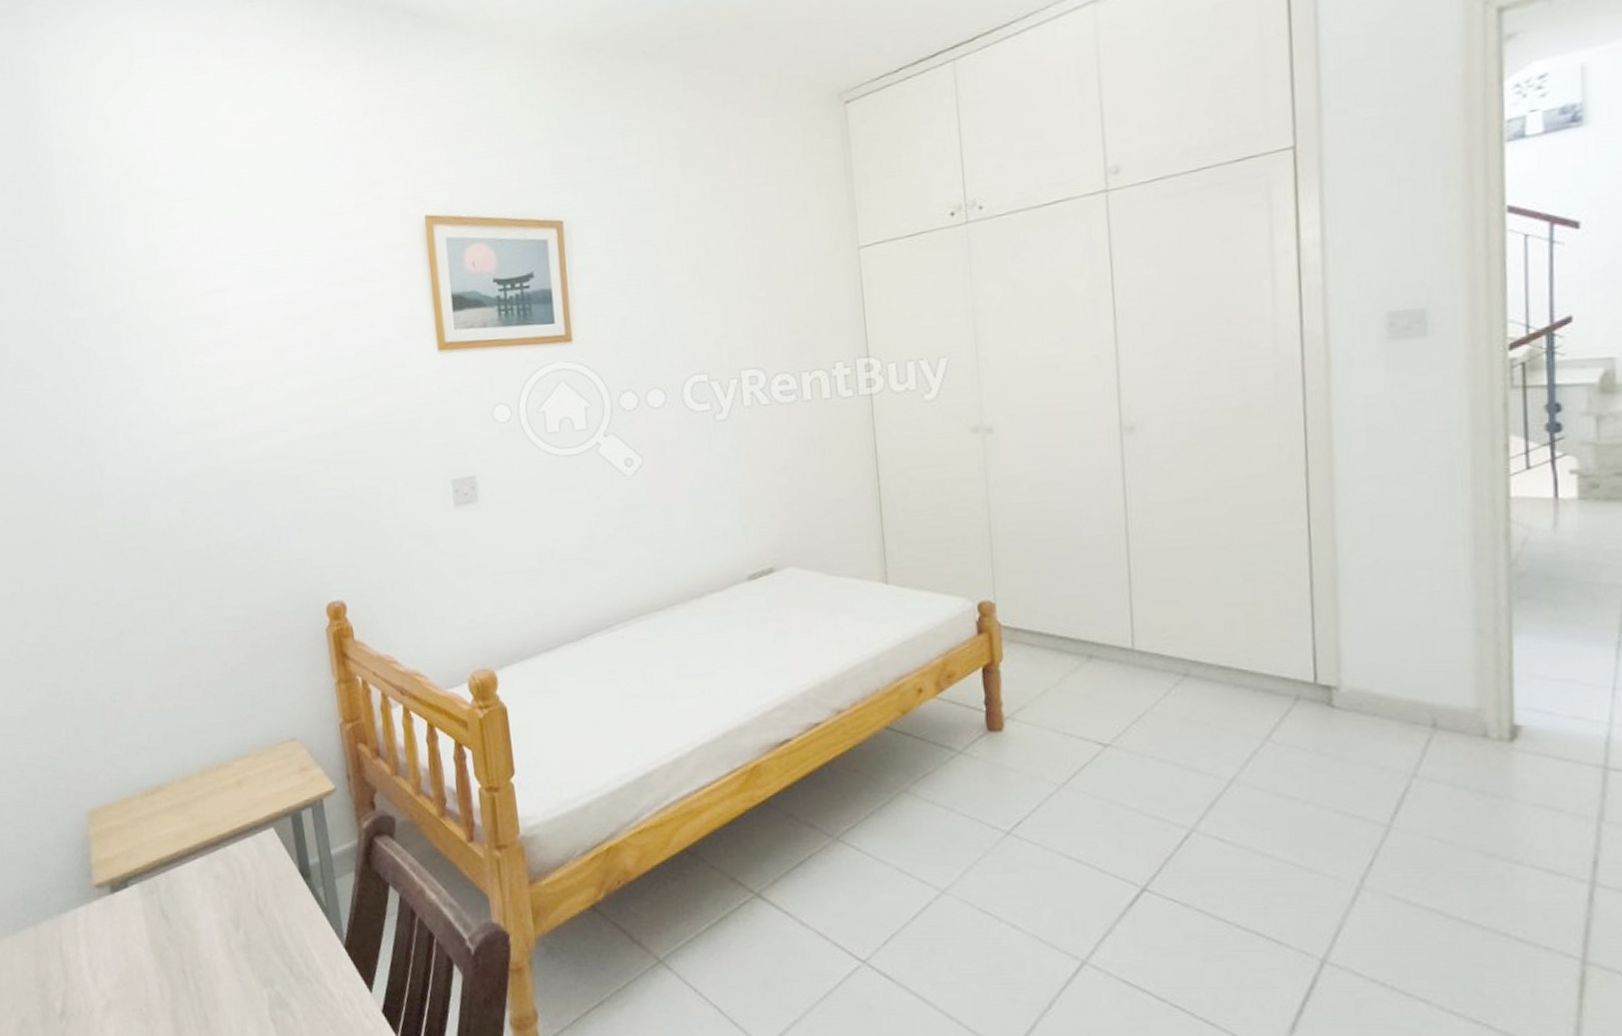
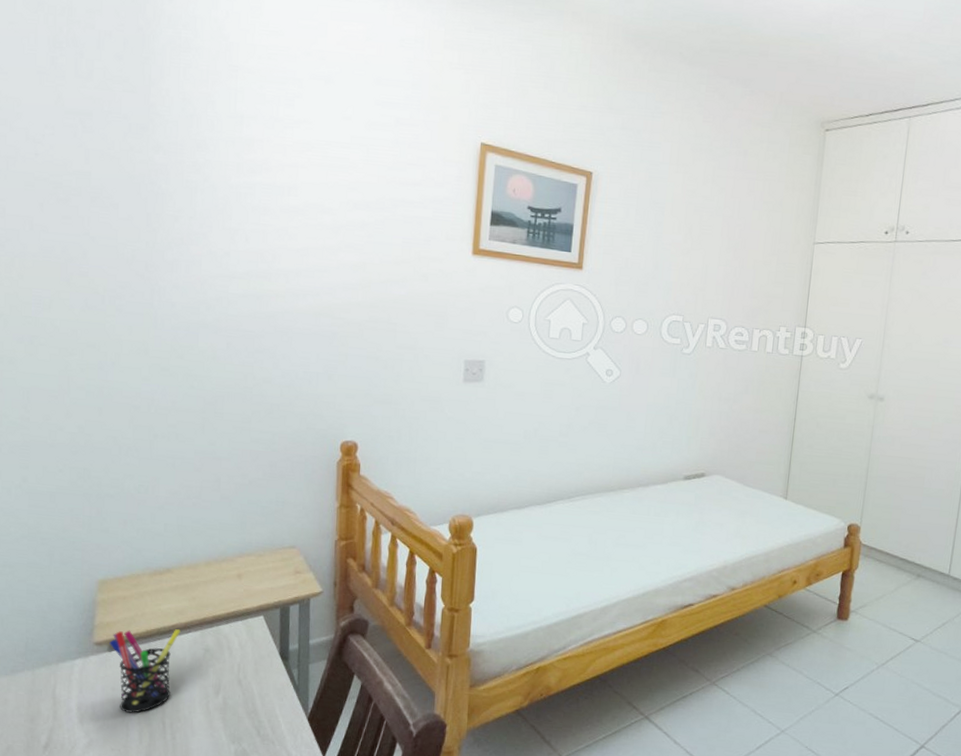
pen holder: none [110,857,186,964] -> present [109,629,181,713]

